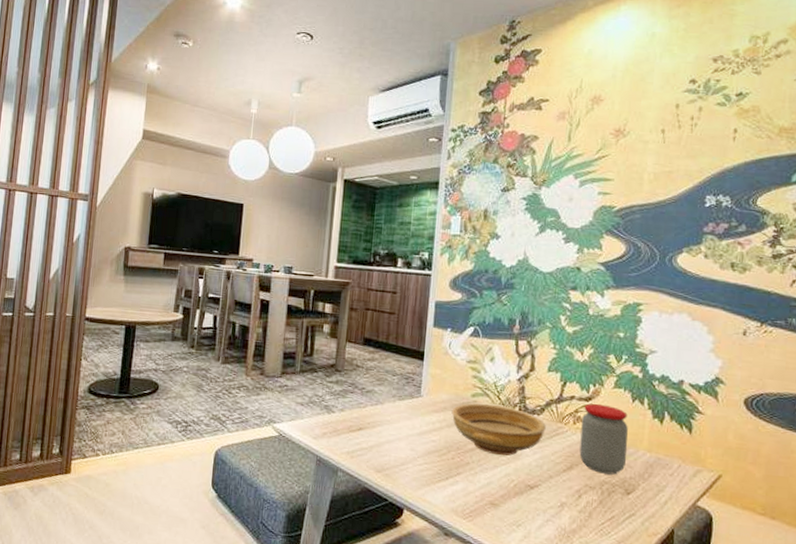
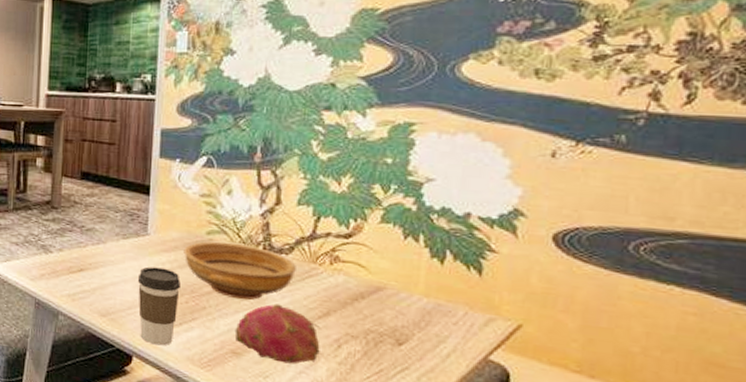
coffee cup: none [410,426,448,499] -> present [138,266,180,346]
fruit: none [493,459,564,513] -> present [234,304,320,364]
jar: present [579,404,628,475] -> none [338,241,399,323]

